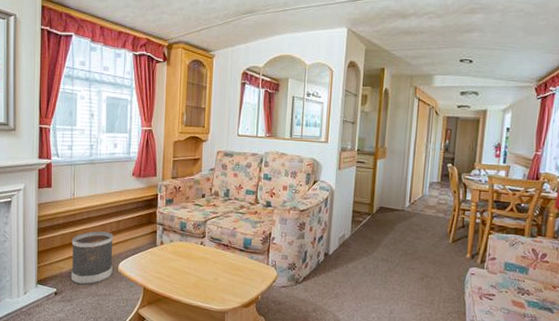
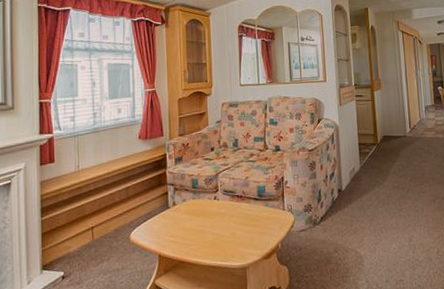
wastebasket: present [71,231,114,285] -> none [78,200,124,263]

